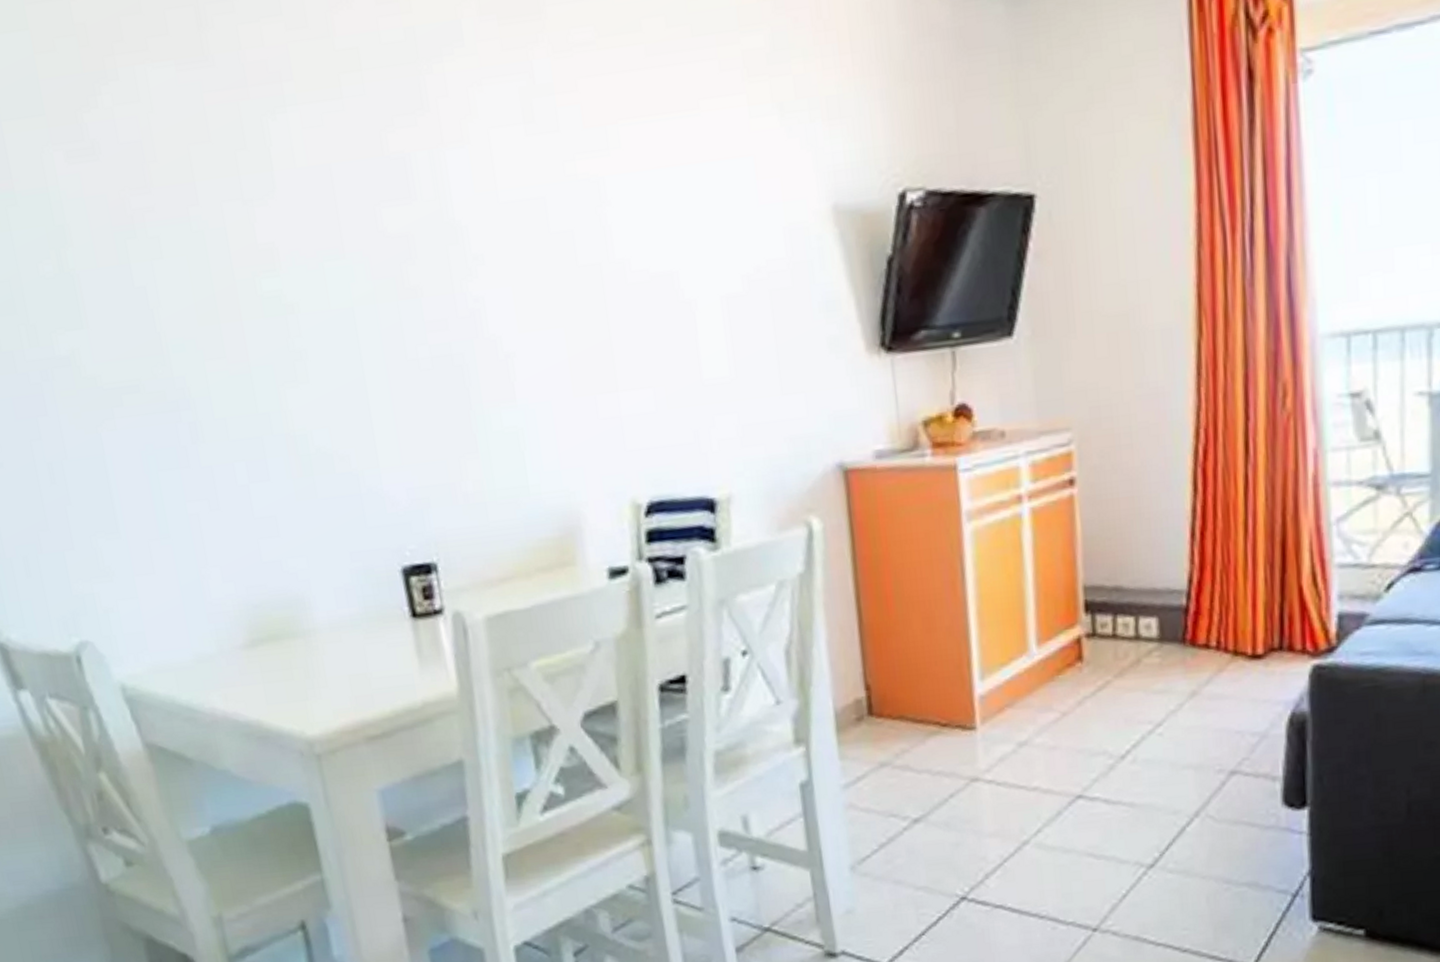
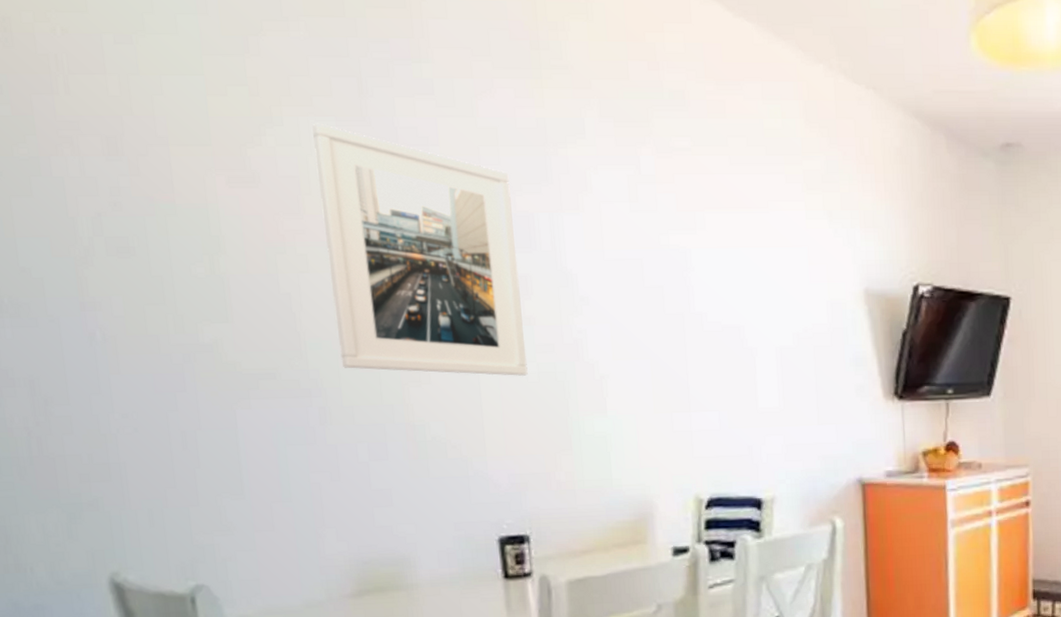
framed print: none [150,70,419,372] -> present [312,123,528,376]

